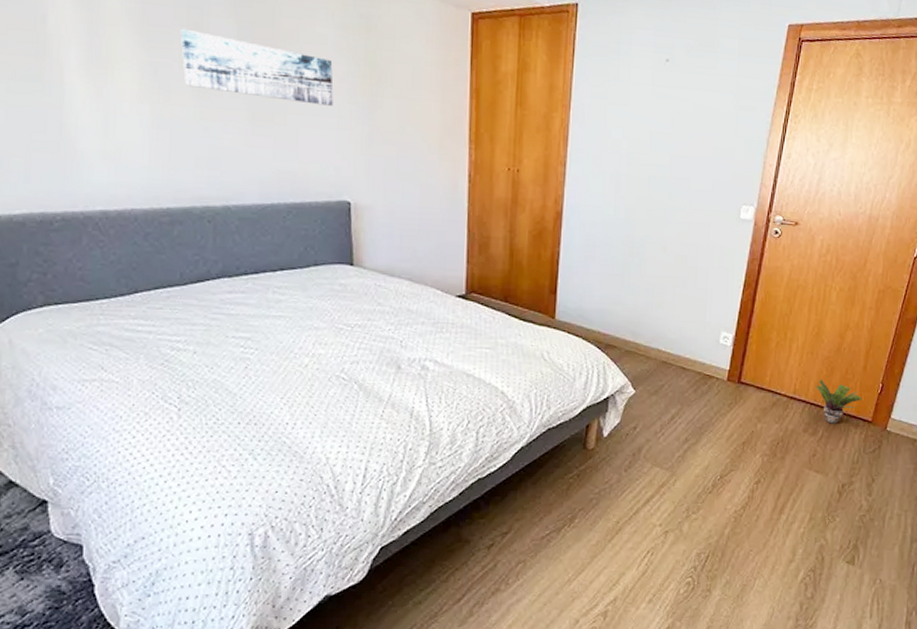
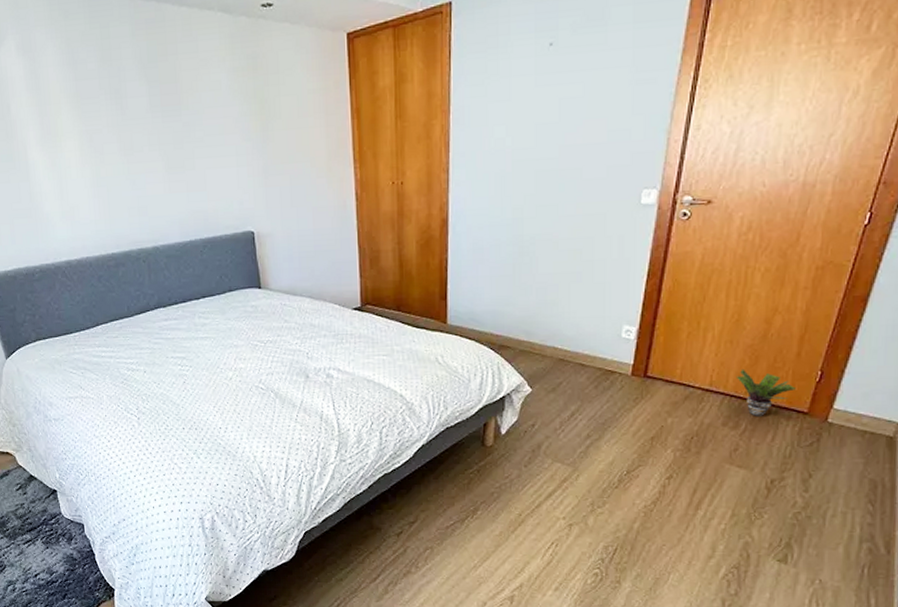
wall art: present [180,28,334,106] -> none [105,96,231,148]

